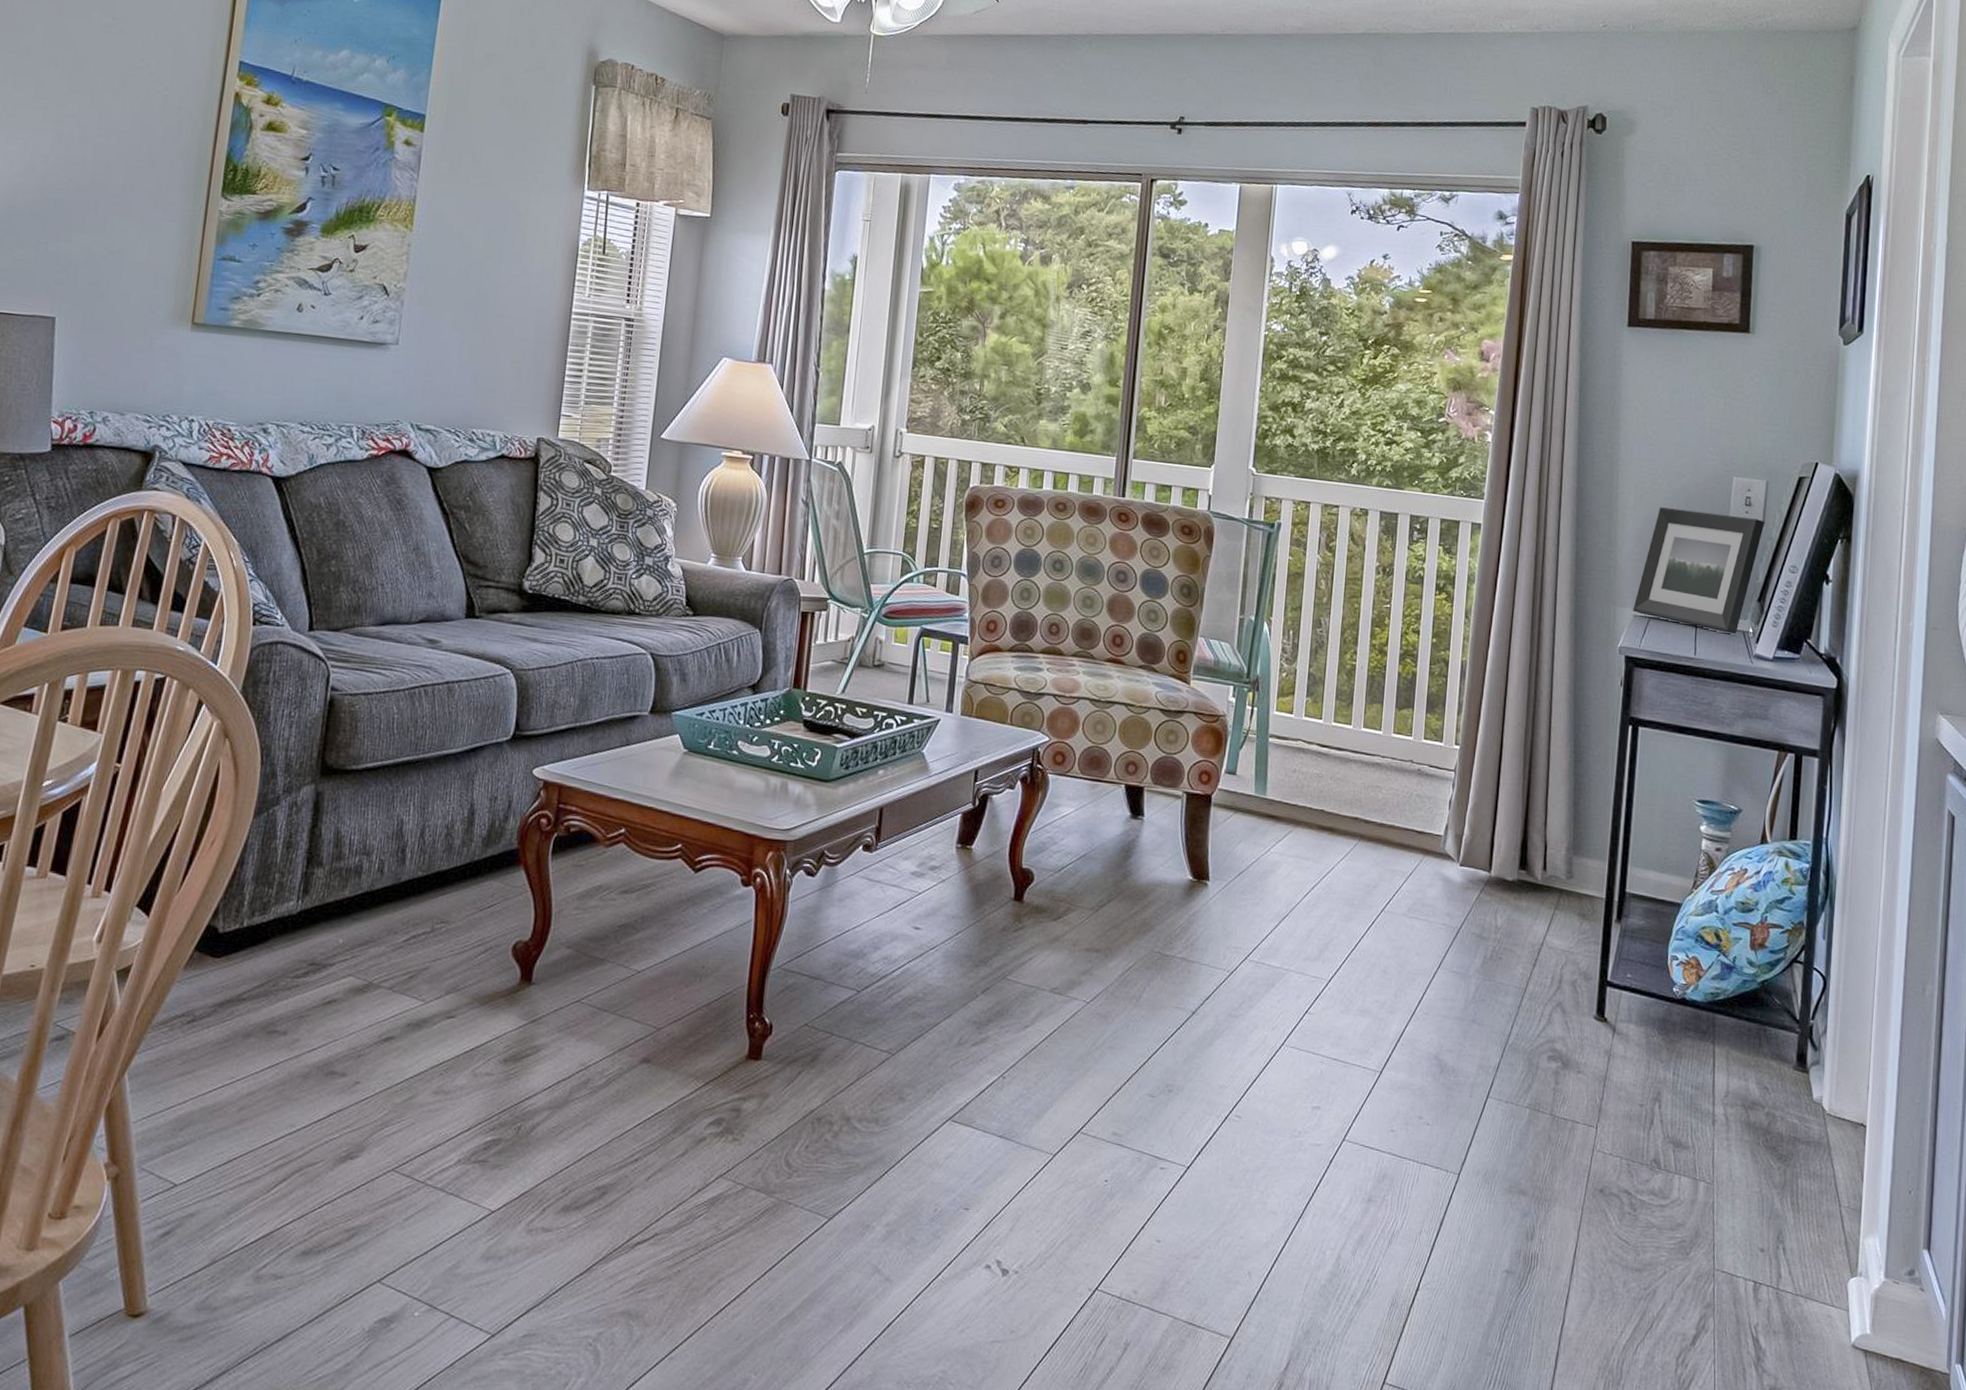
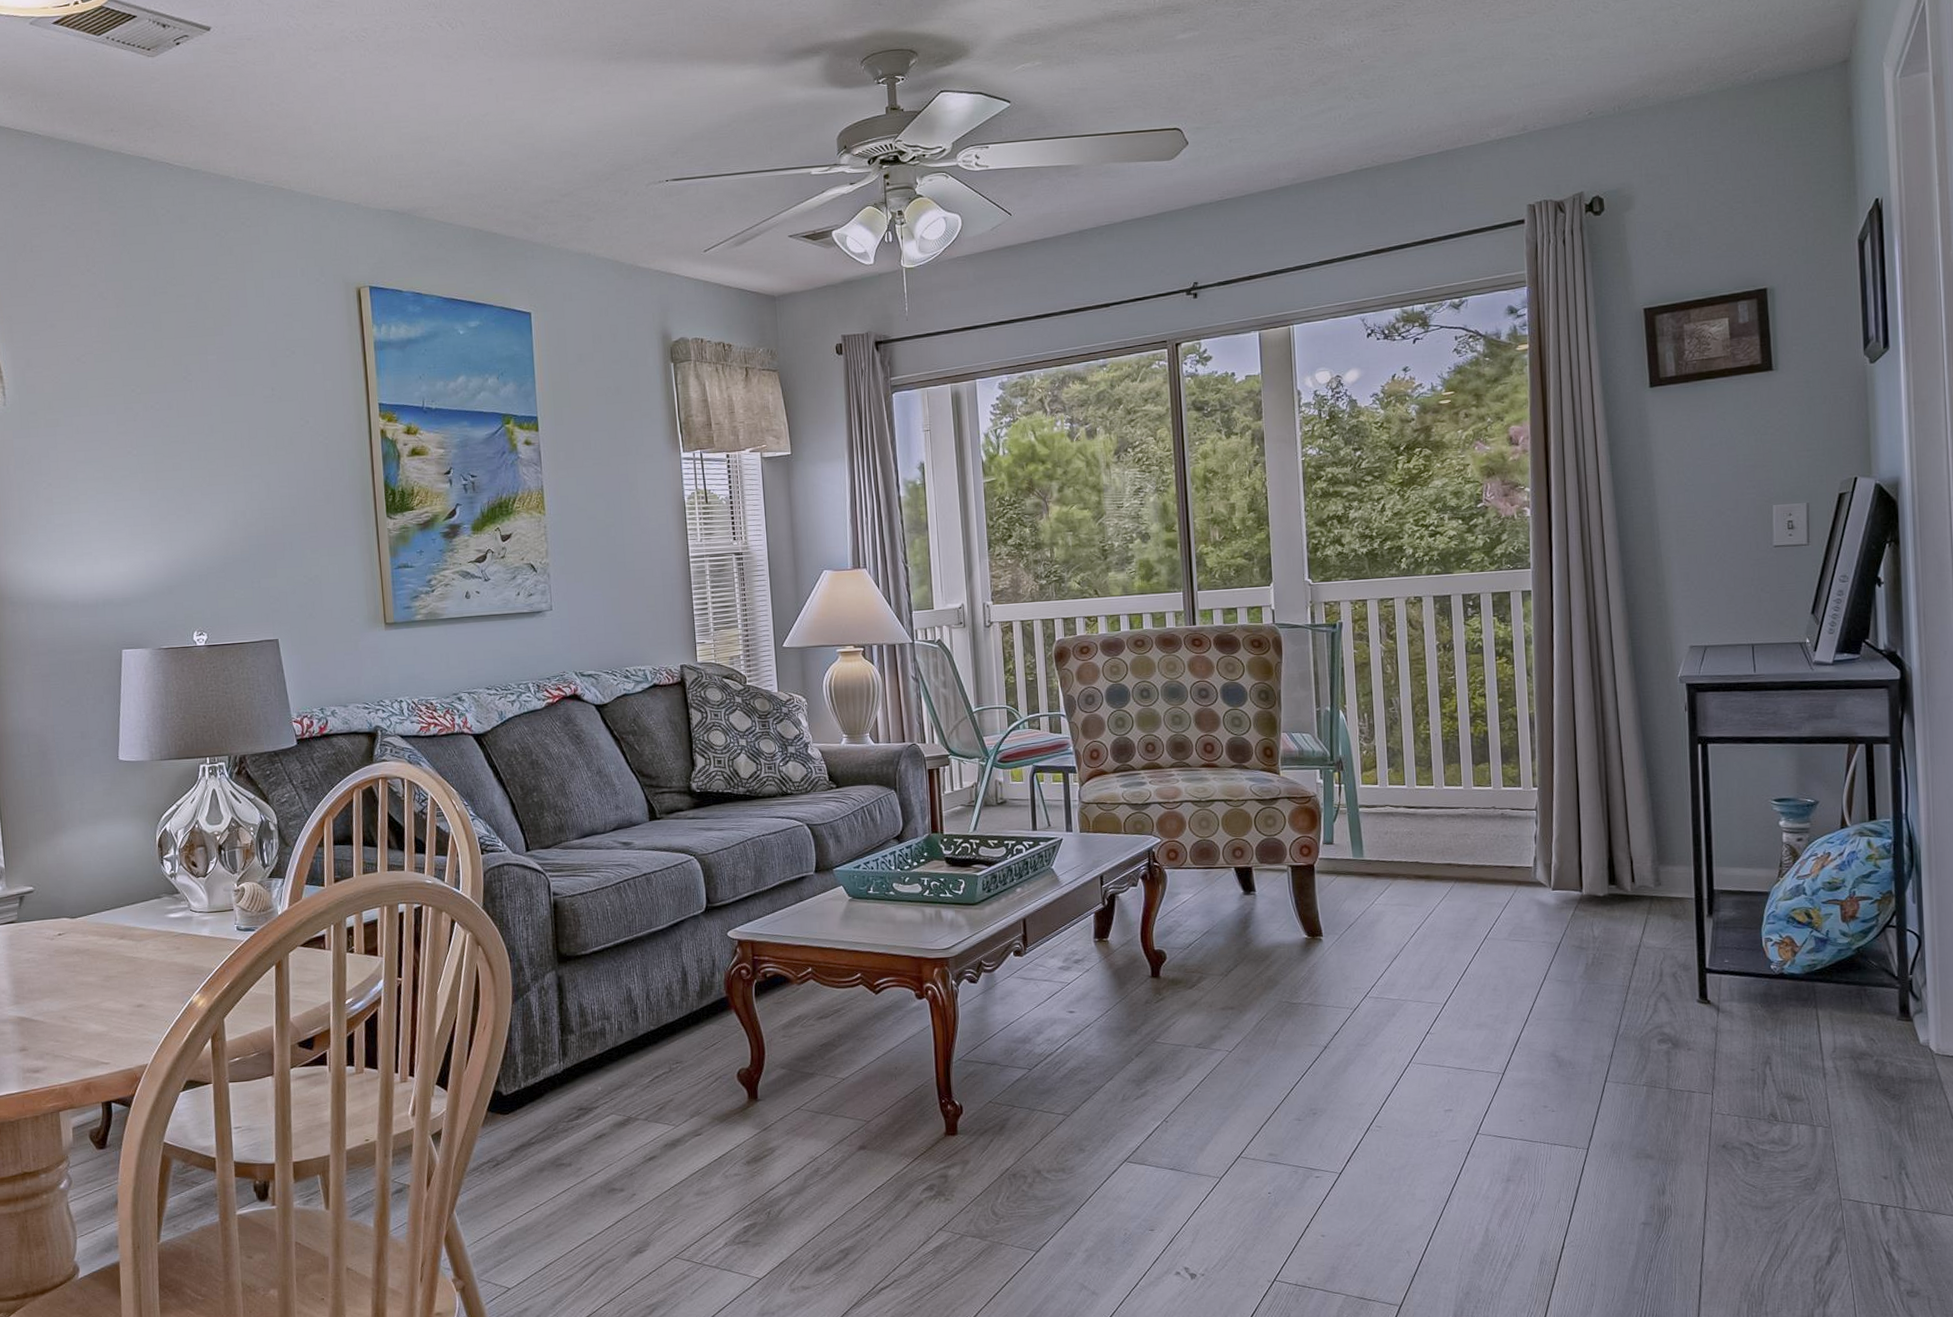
picture frame: present [1633,507,1765,634] -> none [1688,539,1810,647]

